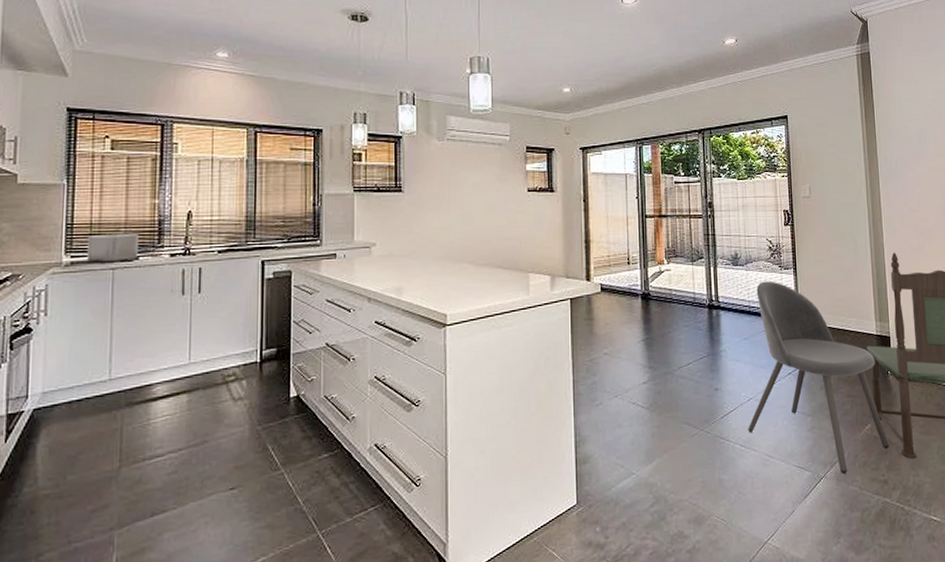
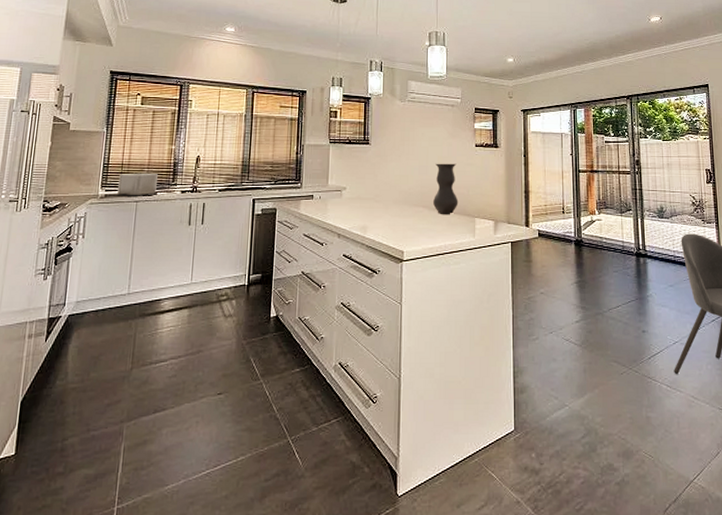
vase: none [479,211,509,270] -> present [432,163,459,214]

